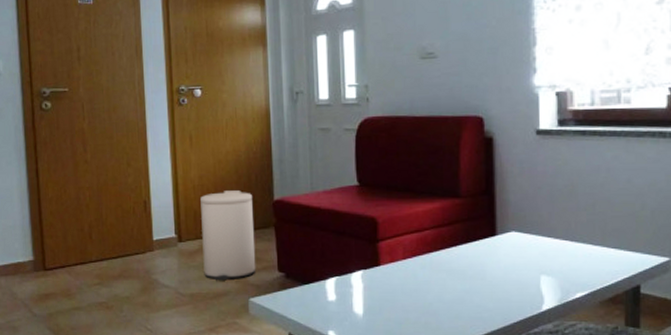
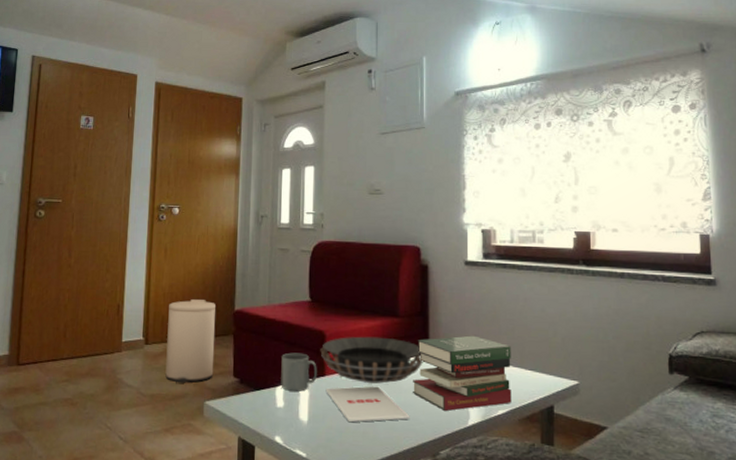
mug: none [330,242,371,283] -> present [281,352,317,391]
decorative bowl: none [372,220,490,271] -> present [320,336,423,384]
magazine: none [381,274,477,314] -> present [325,386,410,423]
books: none [479,213,592,296] -> present [413,335,512,411]

